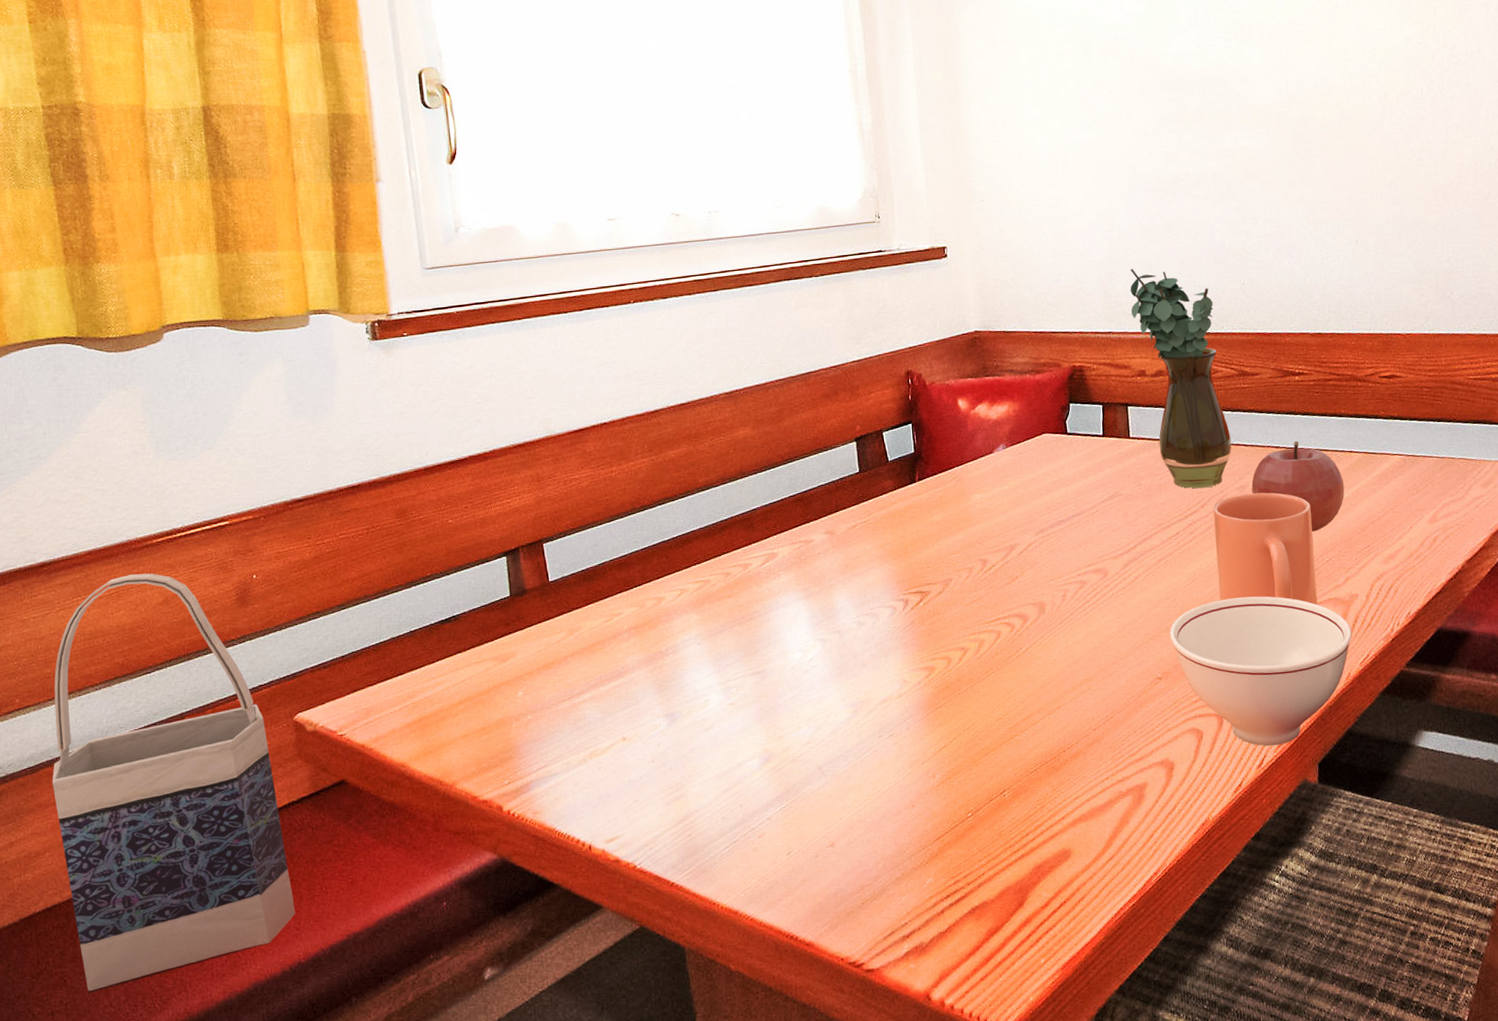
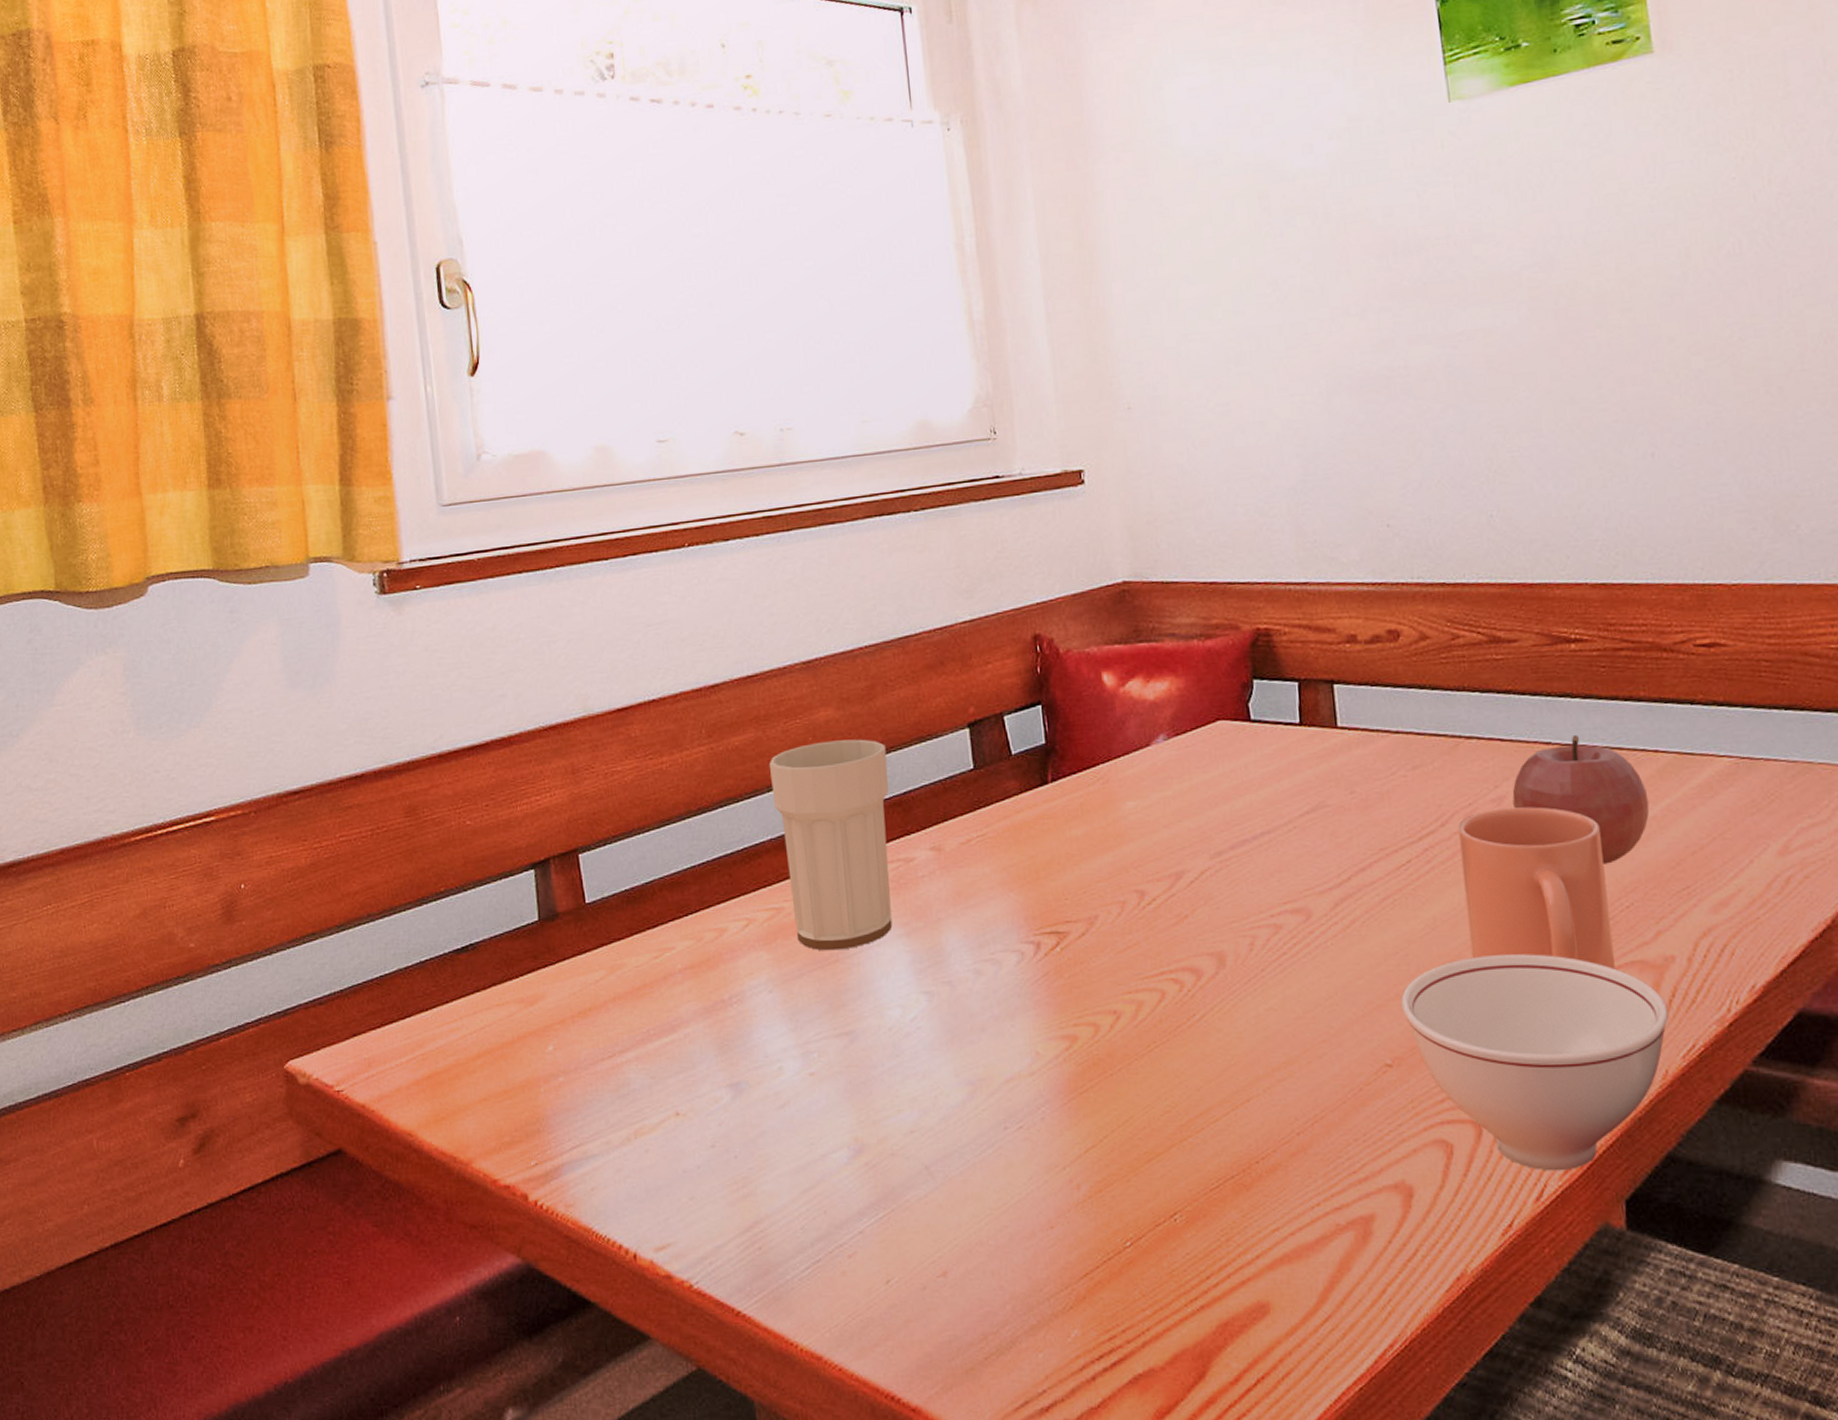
bag: present [52,573,296,993] -> none [14,878,283,1401]
cup: none [698,451,795,611] -> present [768,739,893,951]
vase: present [1130,268,1232,489] -> none [1332,495,1483,799]

